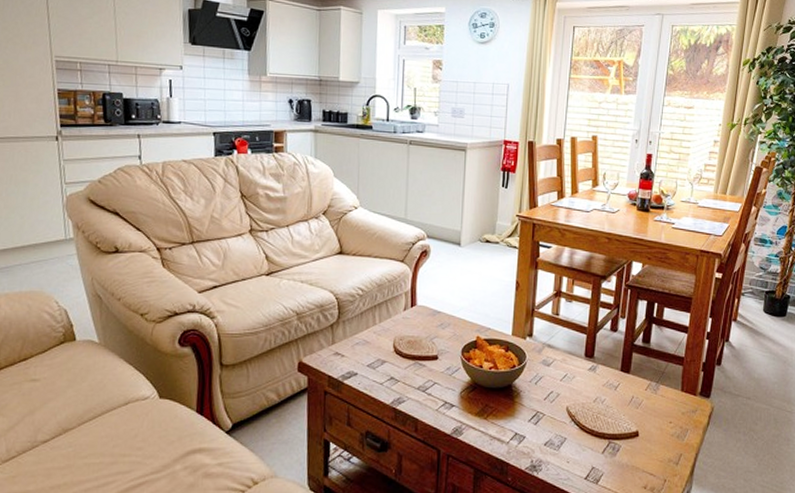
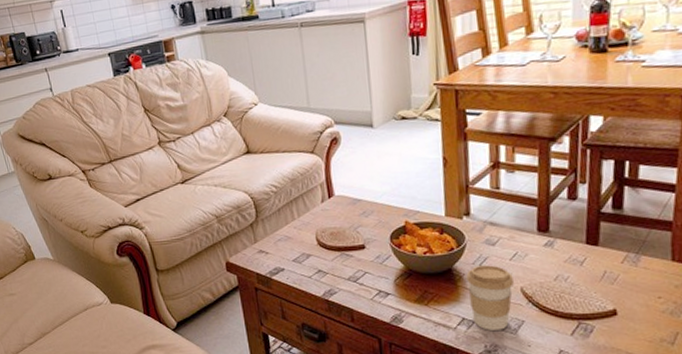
coffee cup: none [523,384,562,446] -> present [466,265,515,330]

